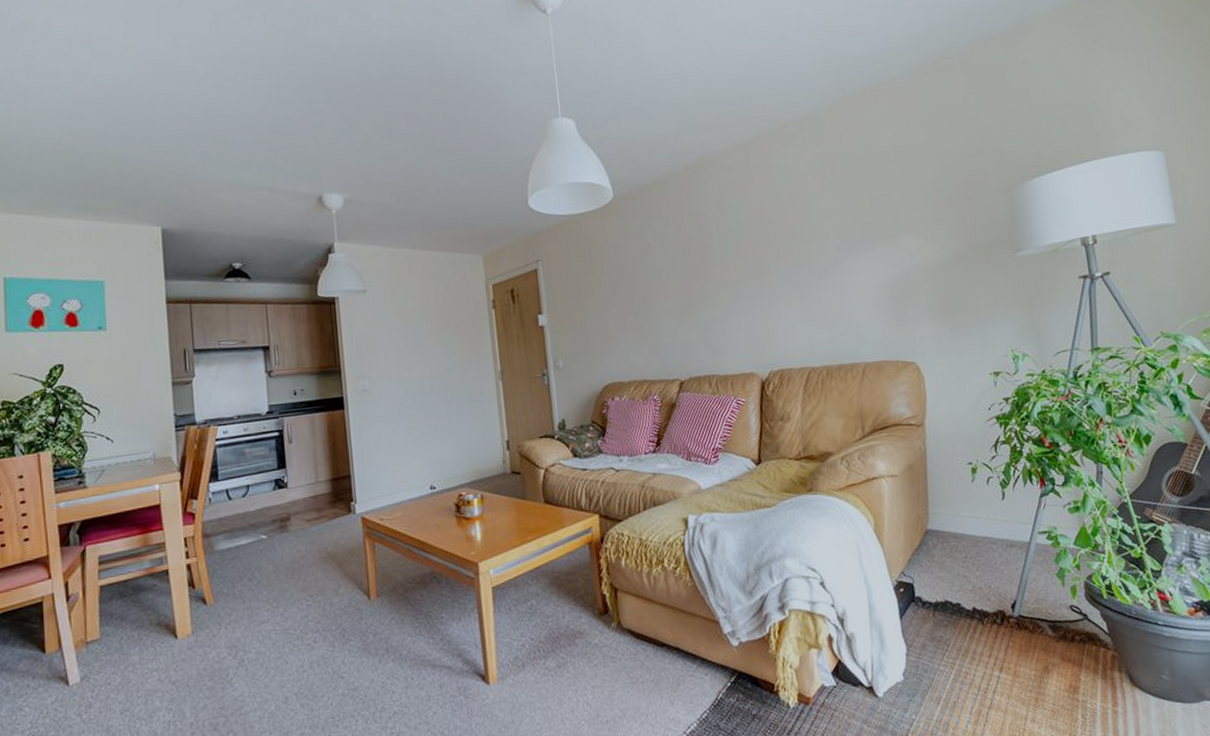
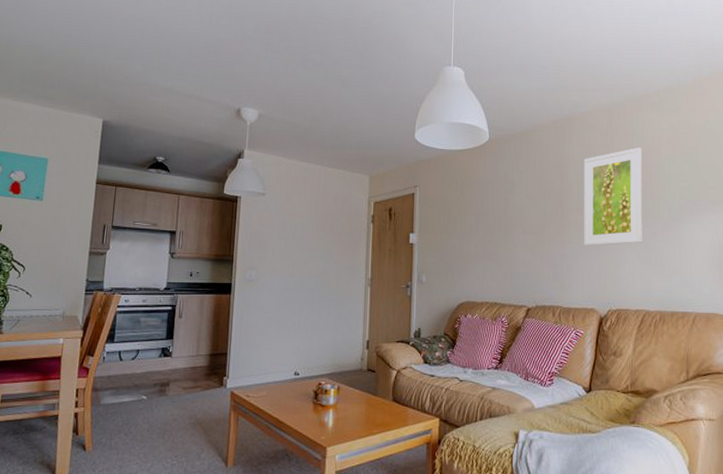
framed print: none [723,185,799,305] -> present [583,147,643,246]

